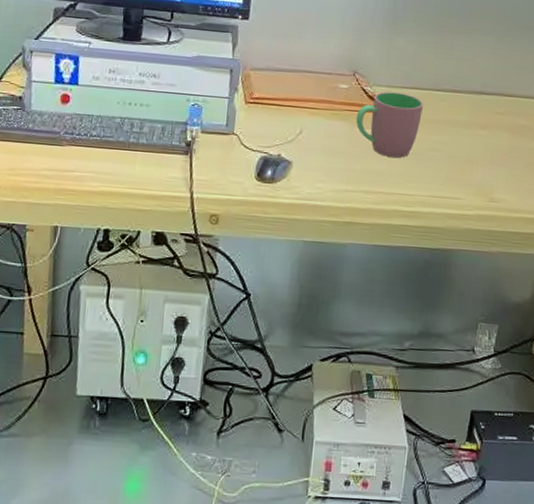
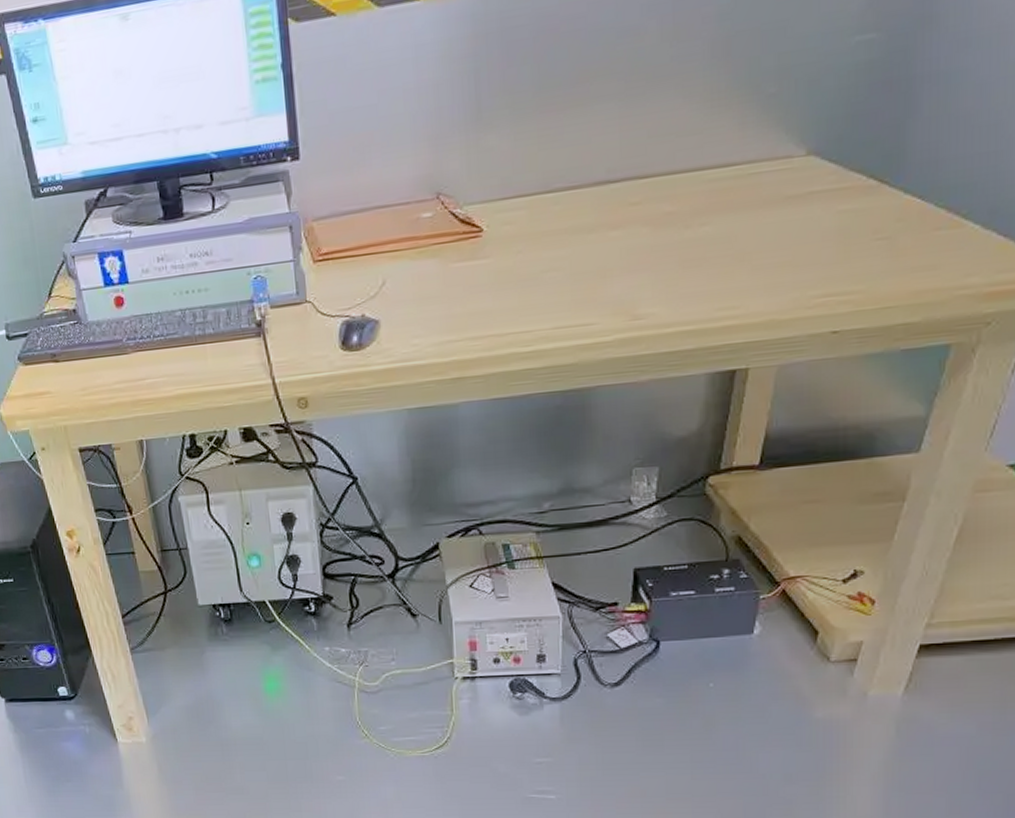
cup: present [355,91,424,158] -> none [447,206,532,291]

